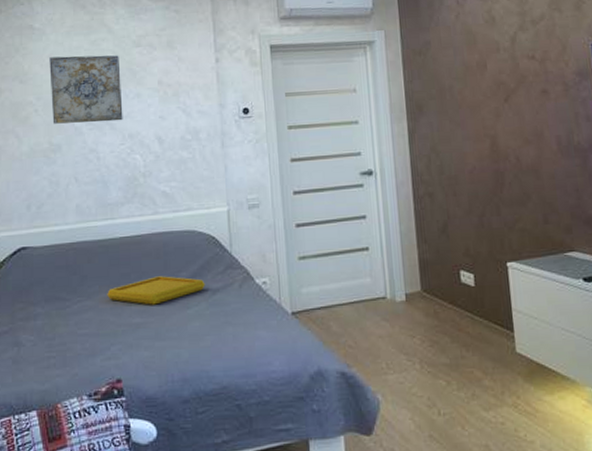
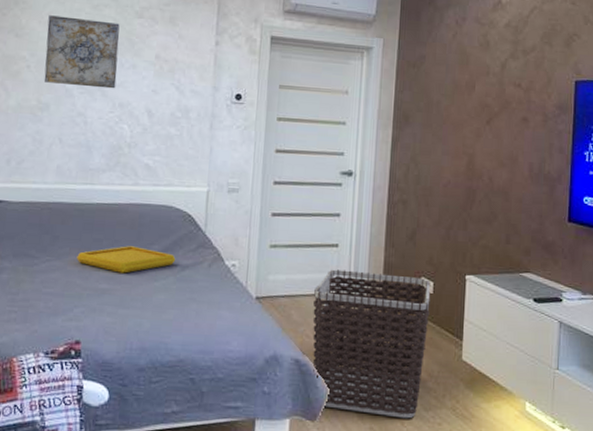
clothes hamper: none [350,271,477,422] -> present [313,269,431,419]

